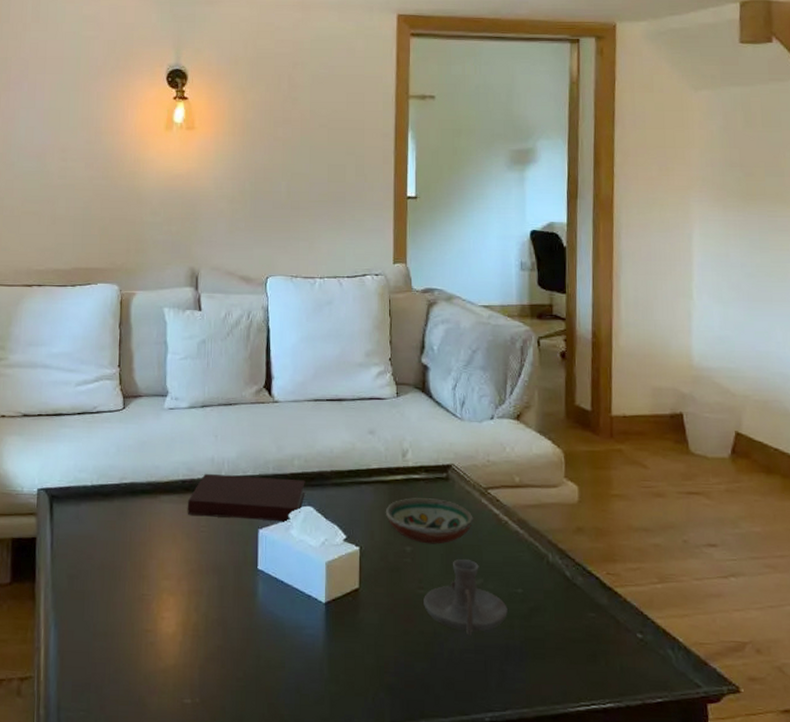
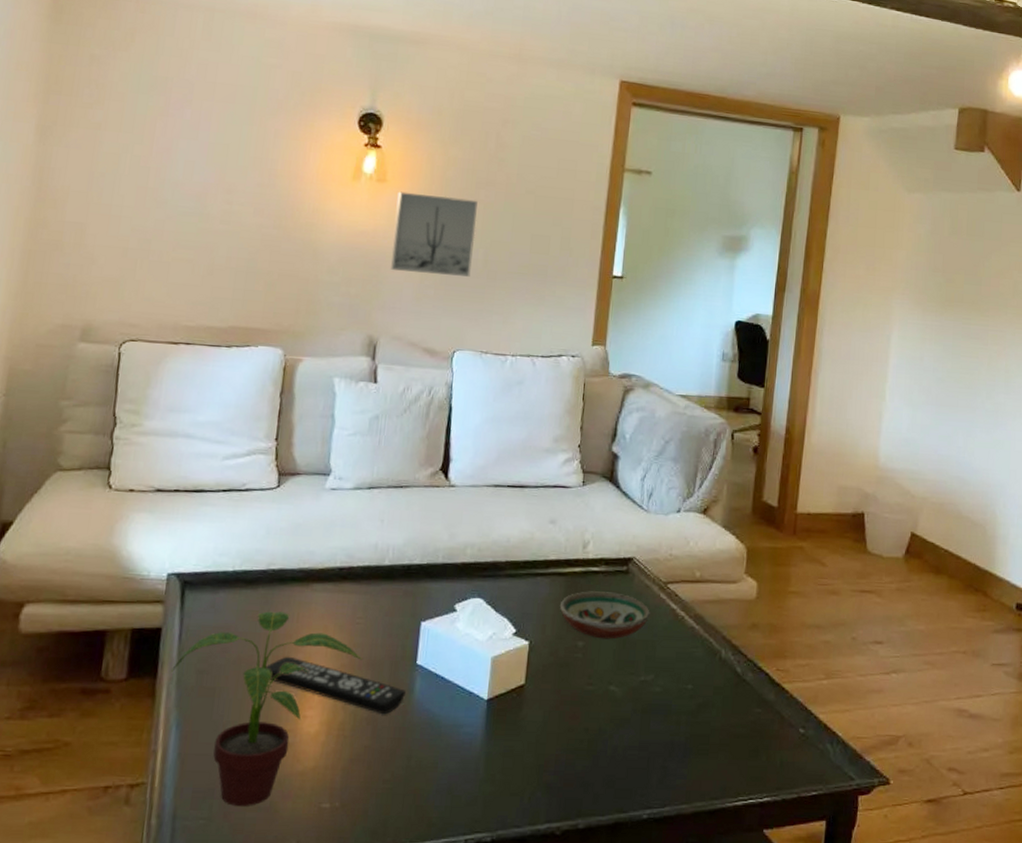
potted plant: none [46,521,209,700] -> present [170,611,363,806]
remote control: none [125,562,250,616] -> present [265,656,406,714]
notebook: present [187,473,305,522] -> none [342,560,477,615]
wall art: none [204,136,277,208] -> present [390,191,478,277]
candle holder: present [424,559,508,636] -> none [591,655,676,732]

